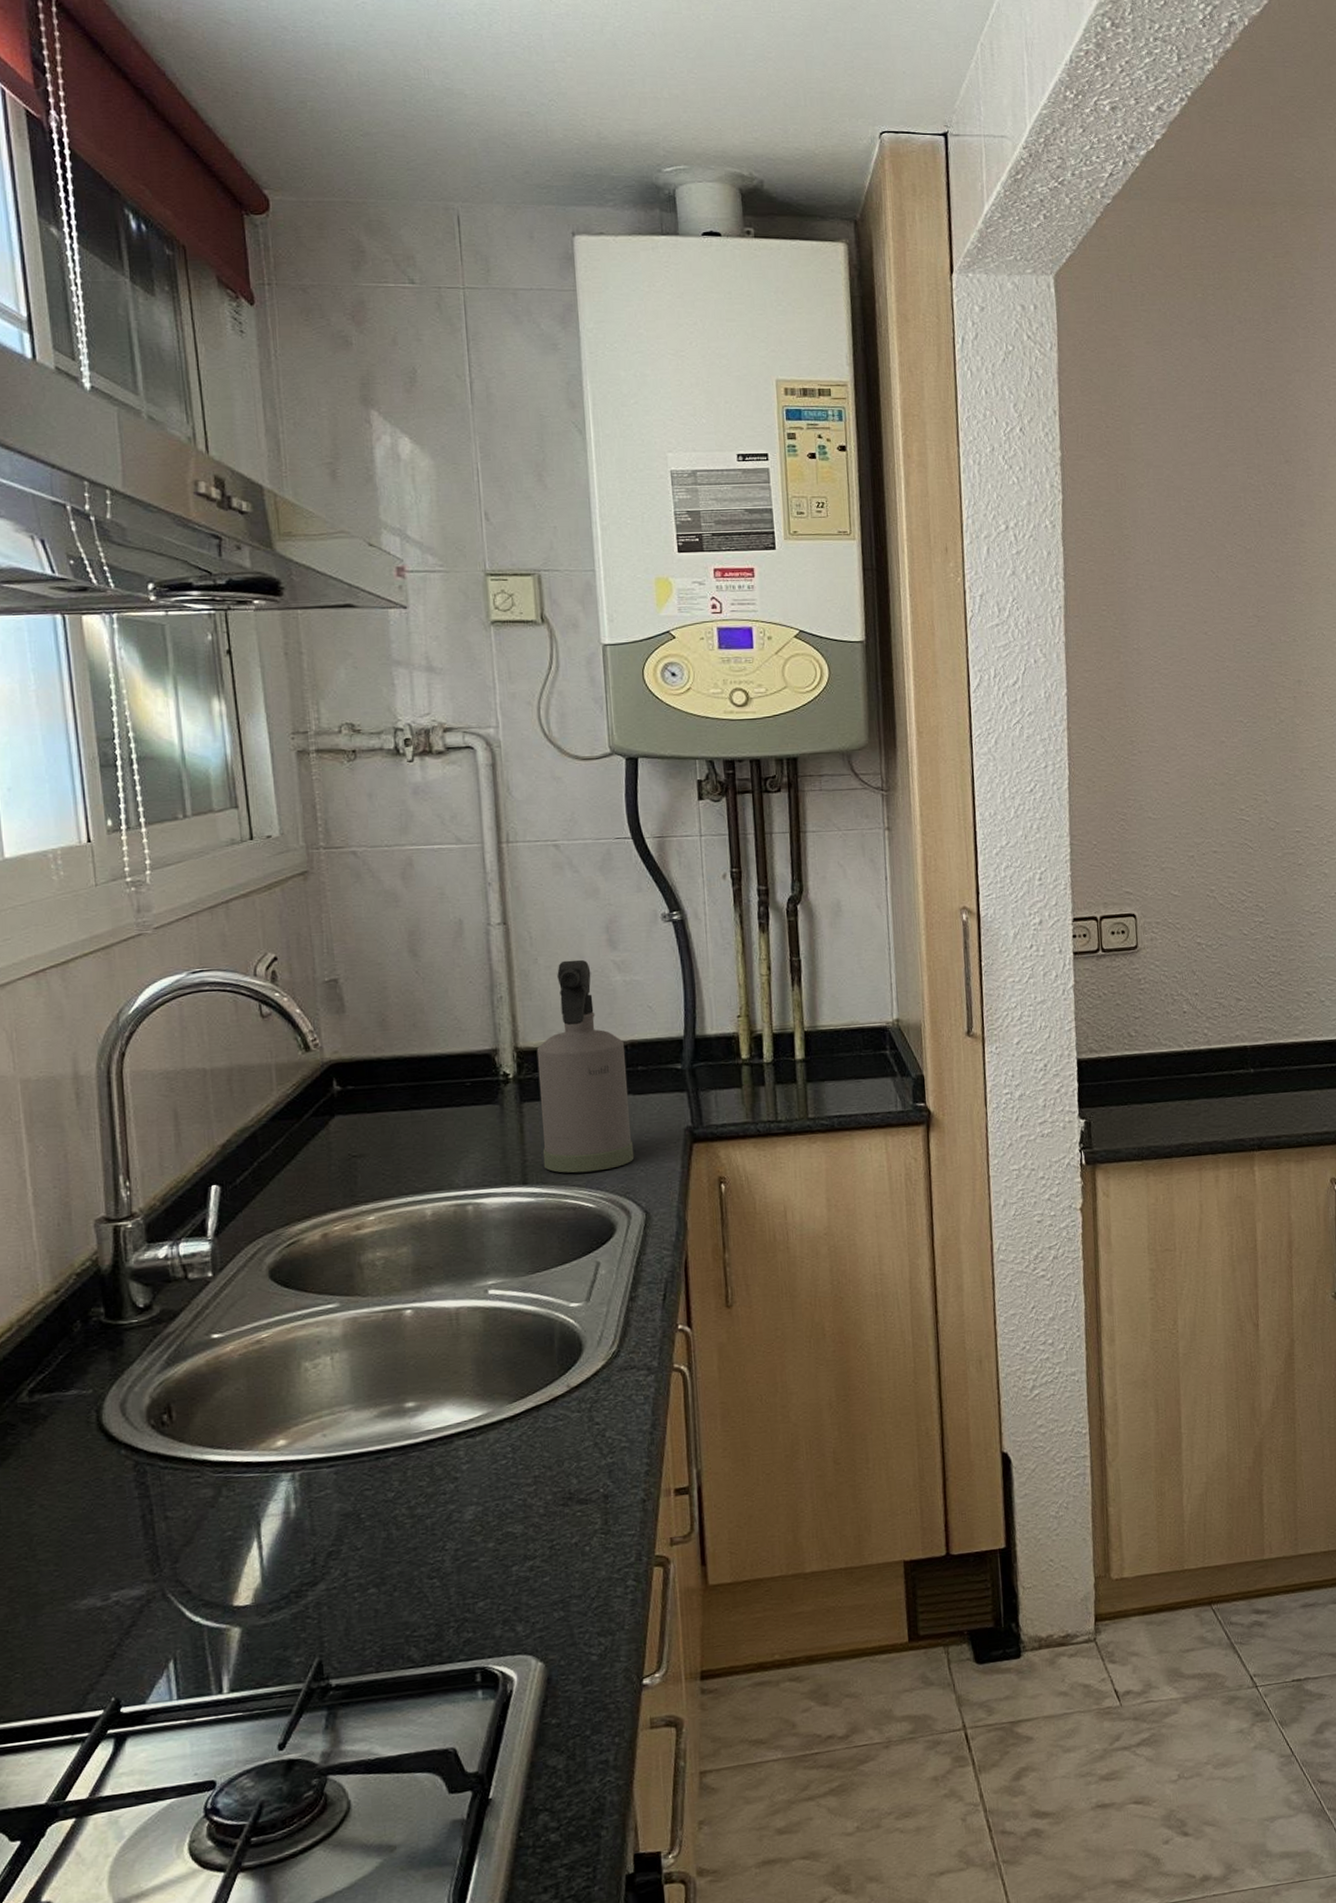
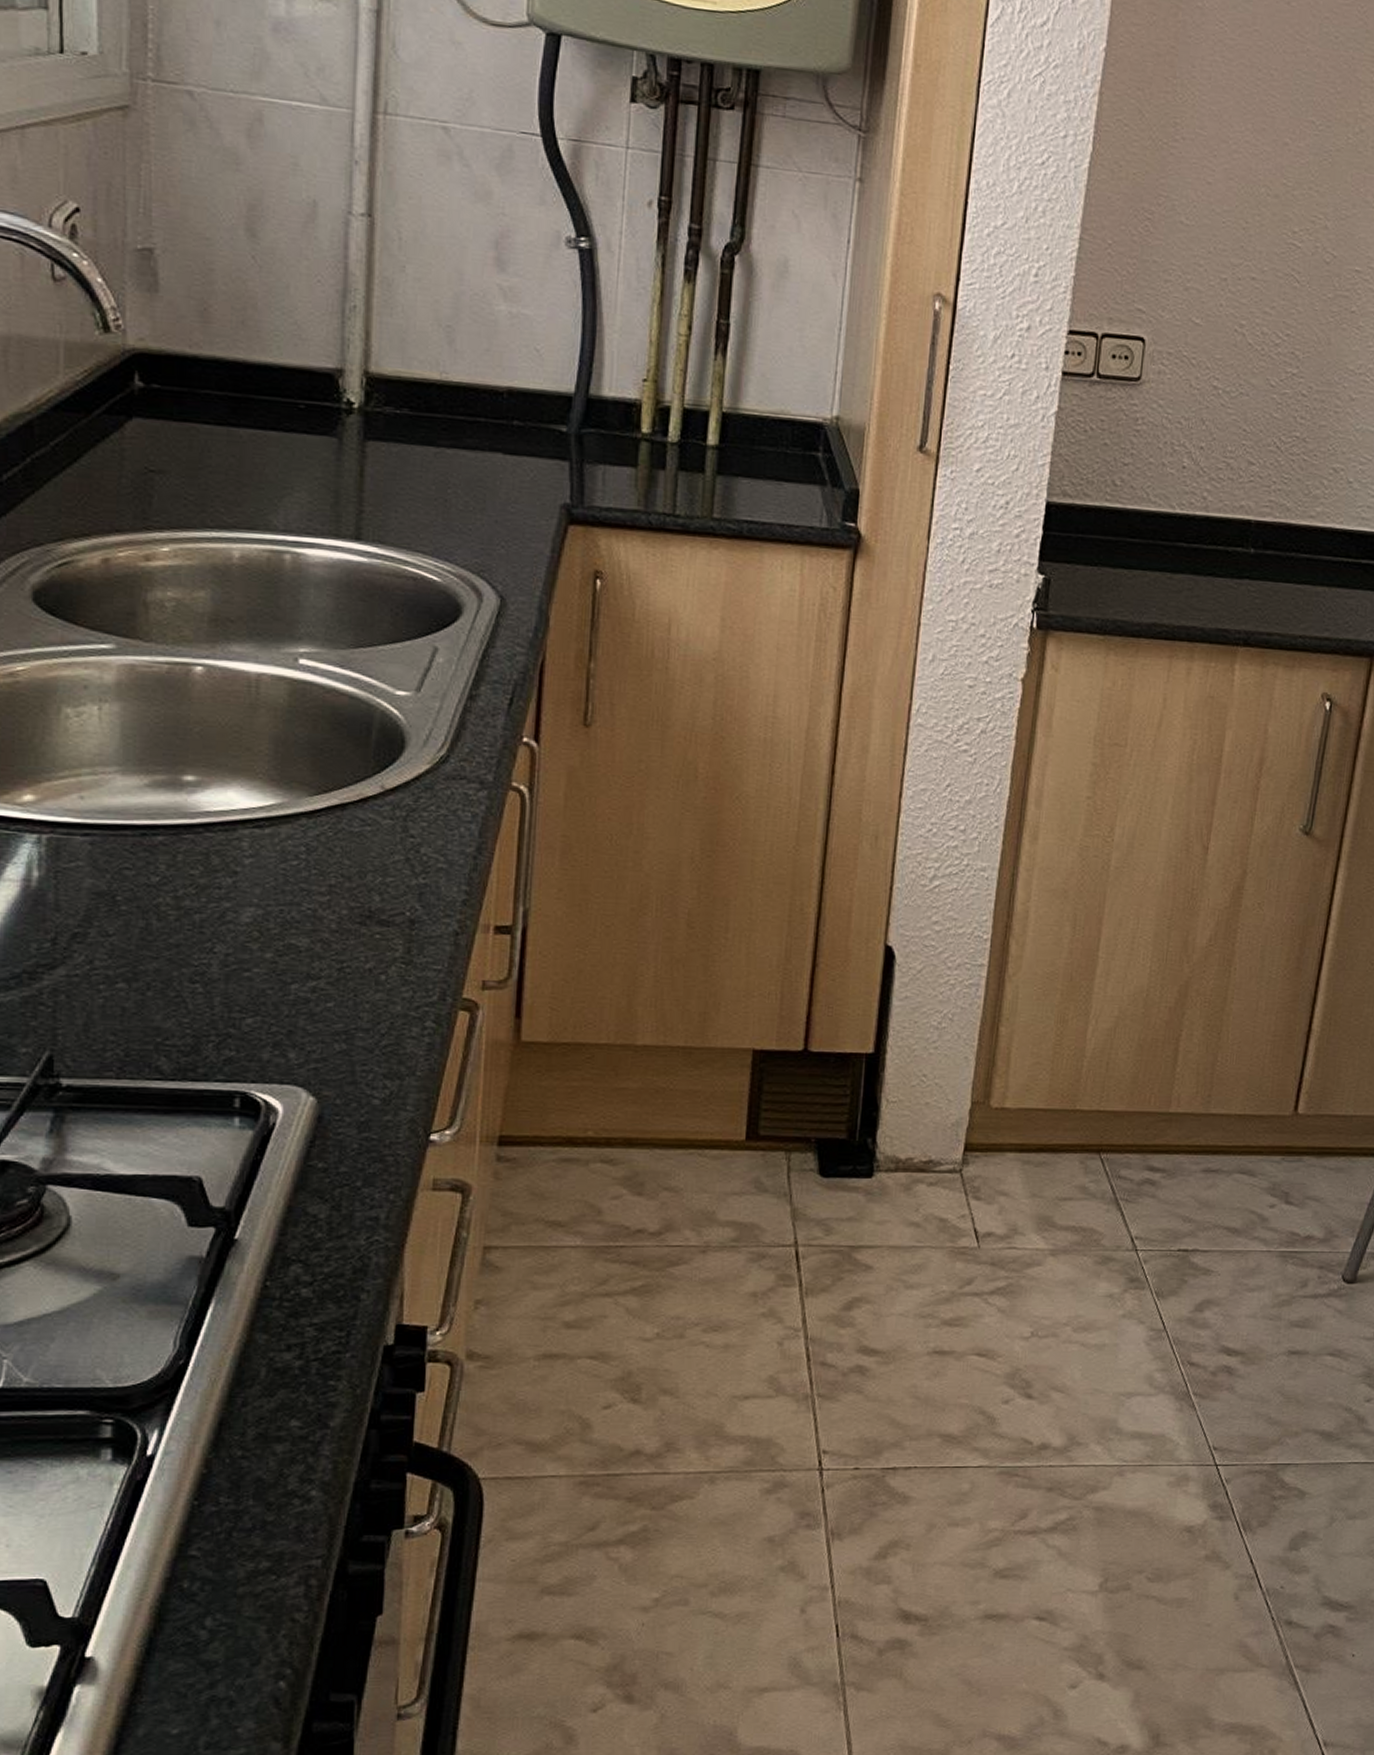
spray bottle: present [536,959,635,1173] -> none [383,274,501,539]

